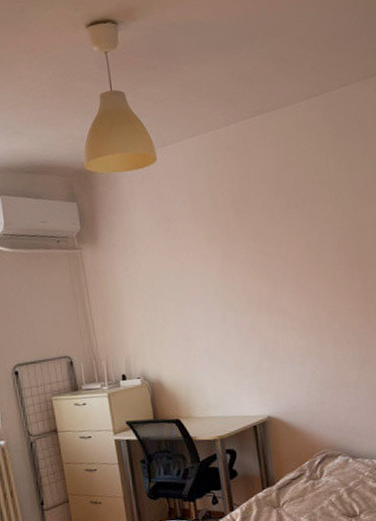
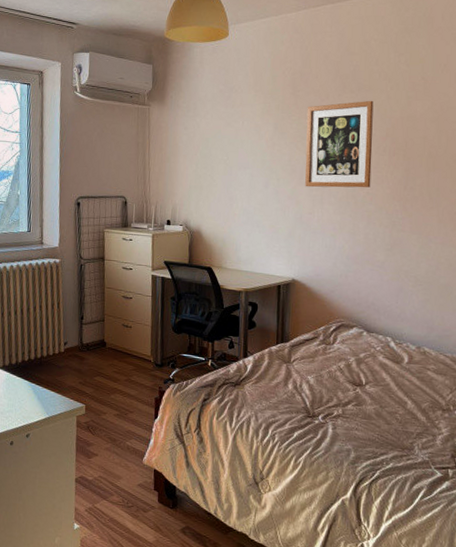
wall art: none [253,213,332,315] -> present [305,100,374,188]

